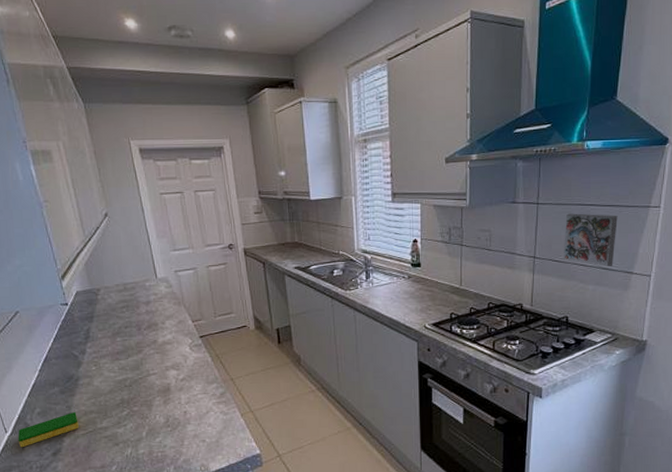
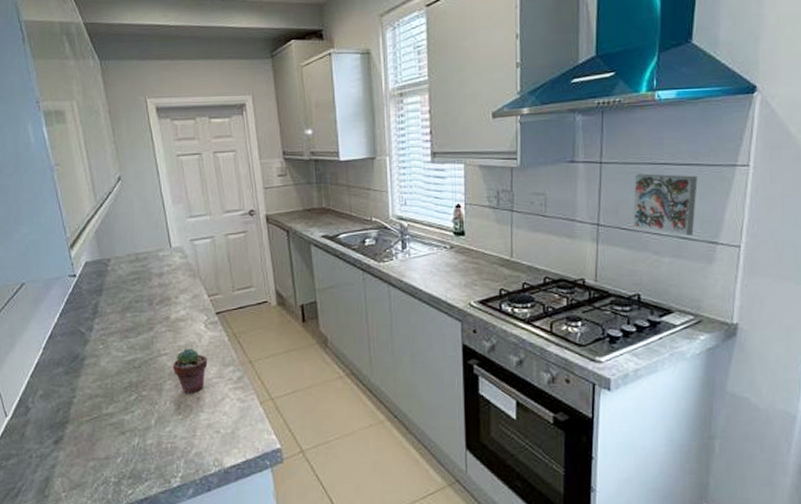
dish sponge: present [18,412,80,448] -> none [18,396,84,434]
potted succulent: none [161,368,193,409] -> present [173,348,208,394]

